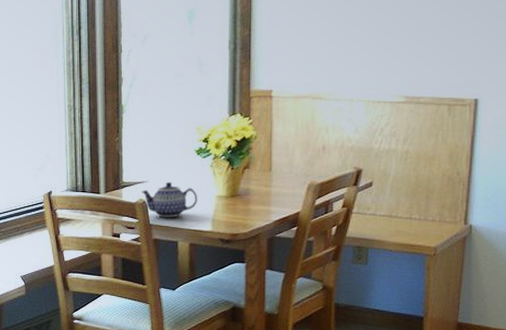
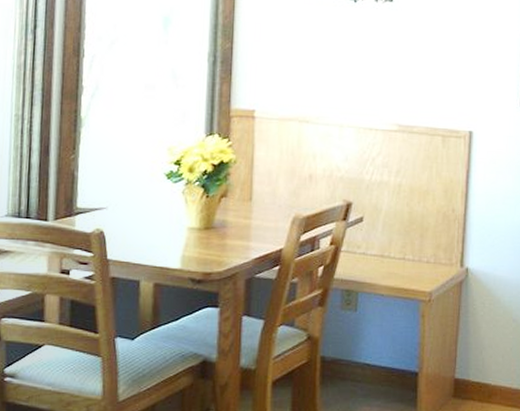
teapot: present [141,182,198,218] -> none [98,210,166,252]

